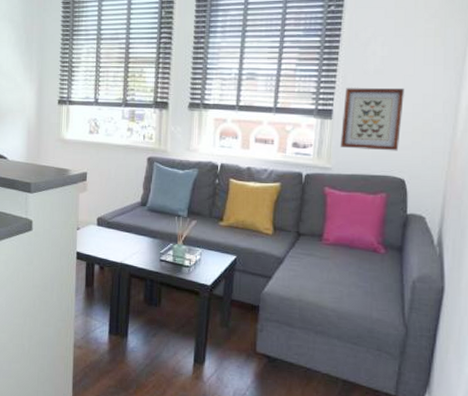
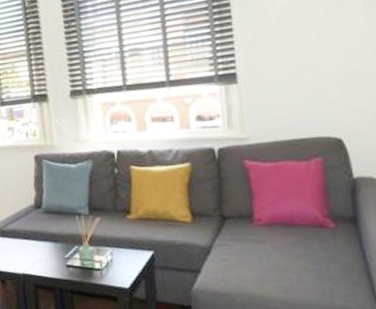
wall art: present [340,87,404,151] -> none [247,35,327,113]

